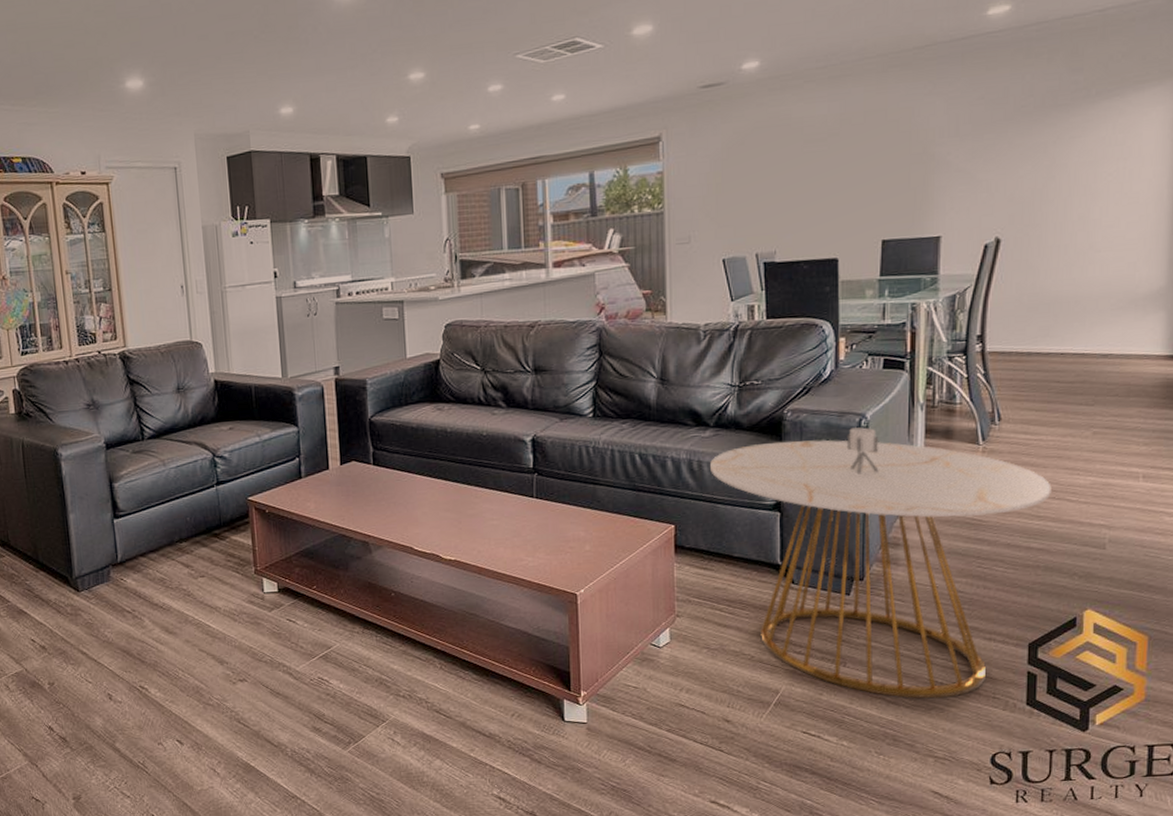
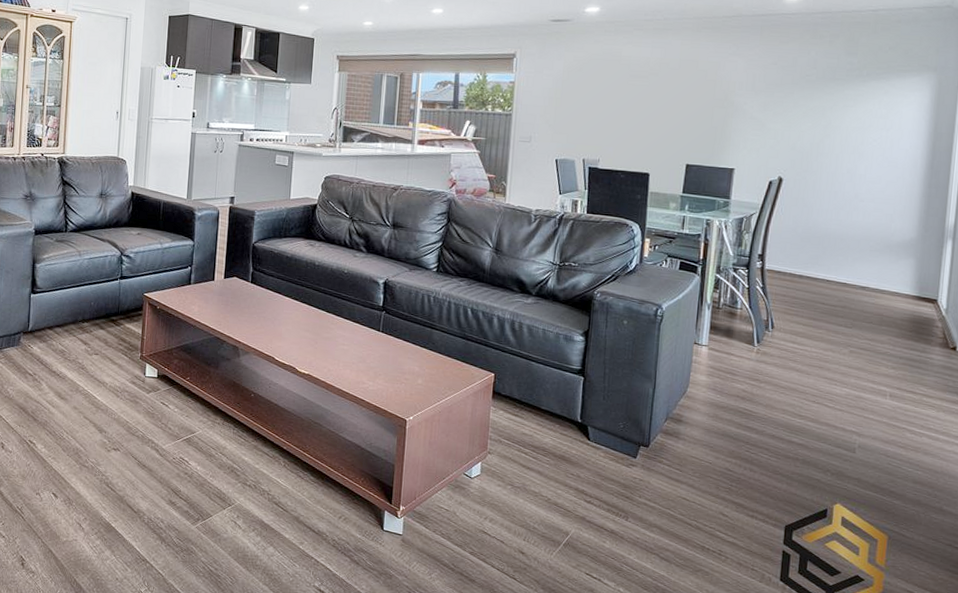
side table: present [710,426,1053,699] -> none [529,314,813,563]

